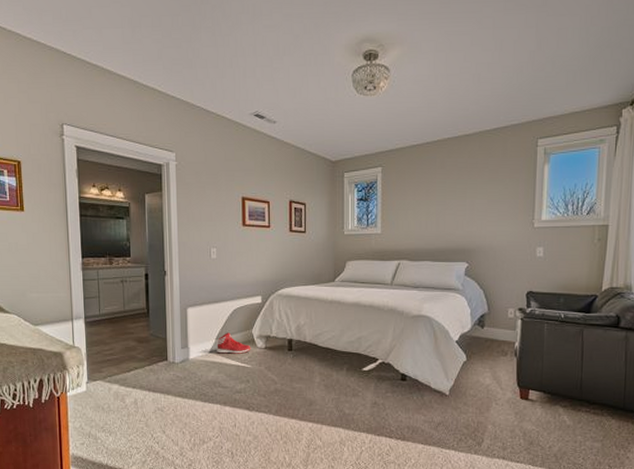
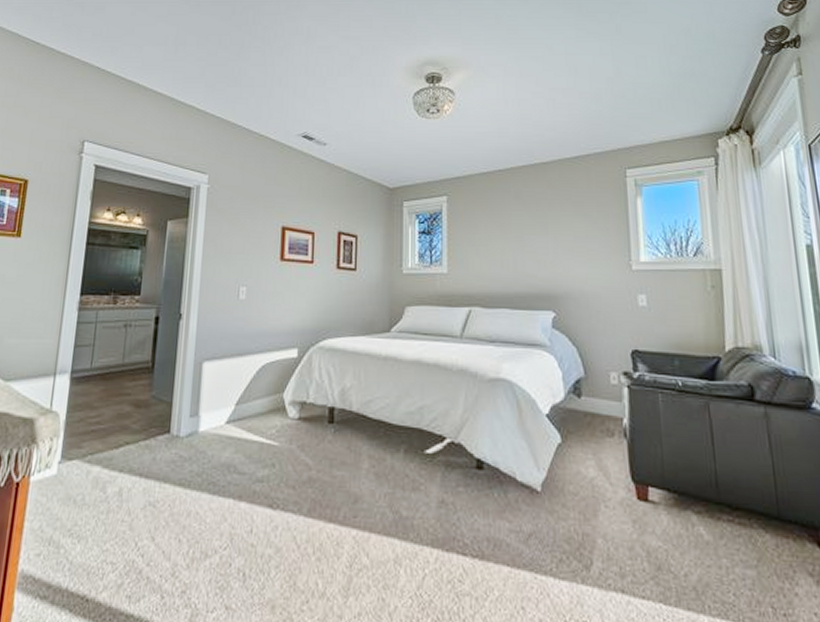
sneaker: present [216,332,251,354] -> none [235,396,281,426]

